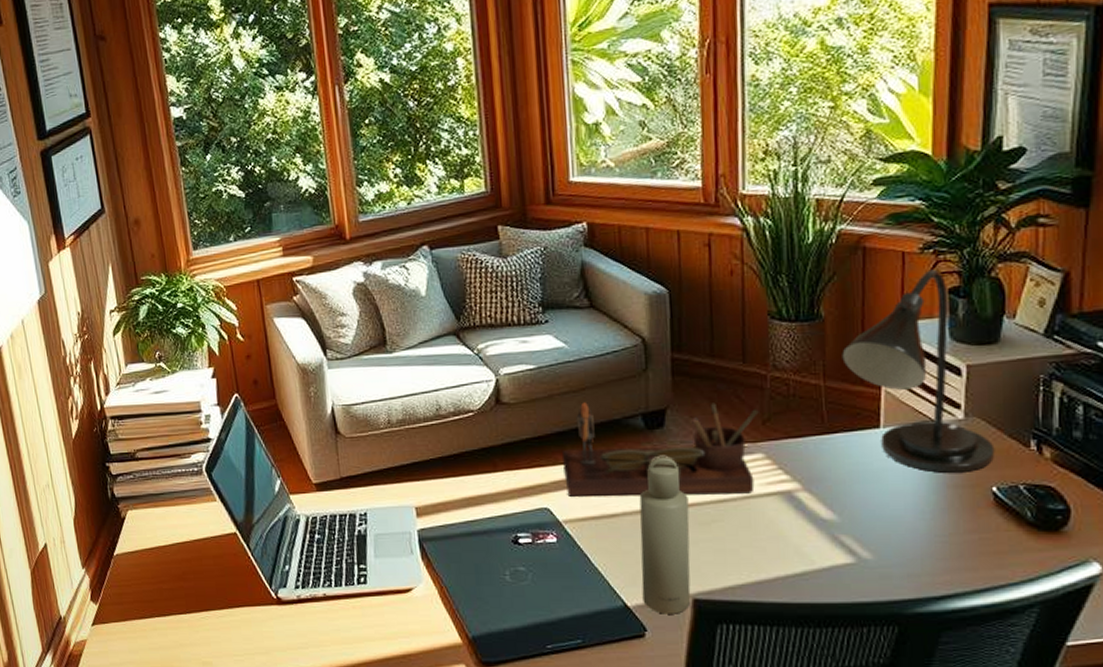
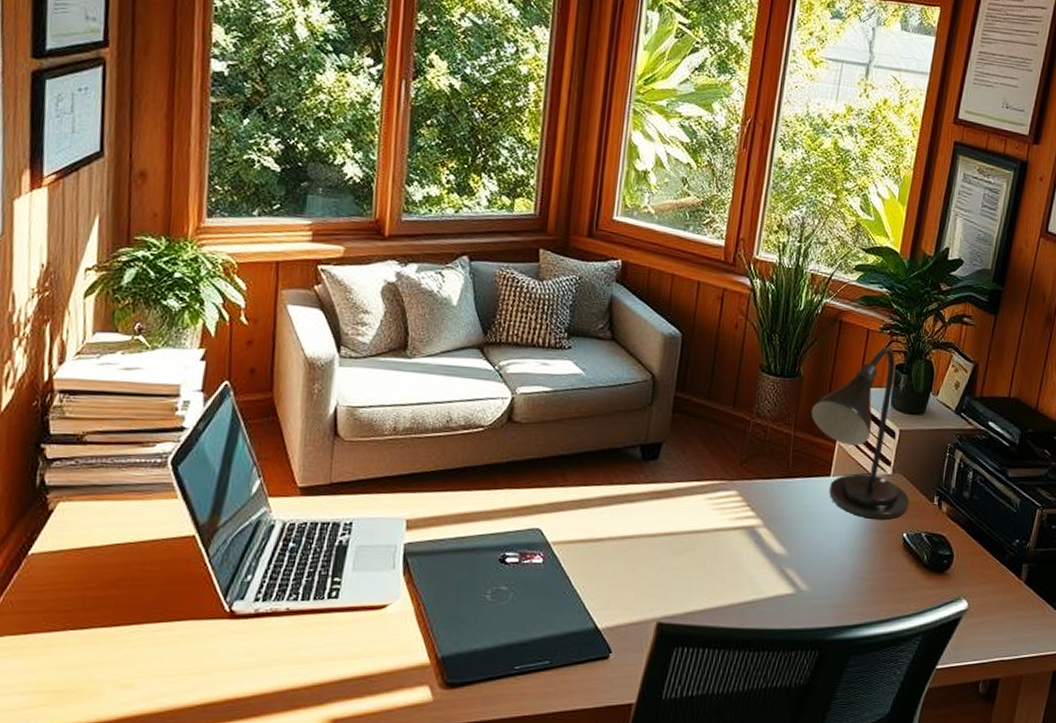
desk organizer: present [561,402,759,497] -> none [560,429,739,526]
bottle: present [639,456,691,614] -> none [612,486,669,637]

